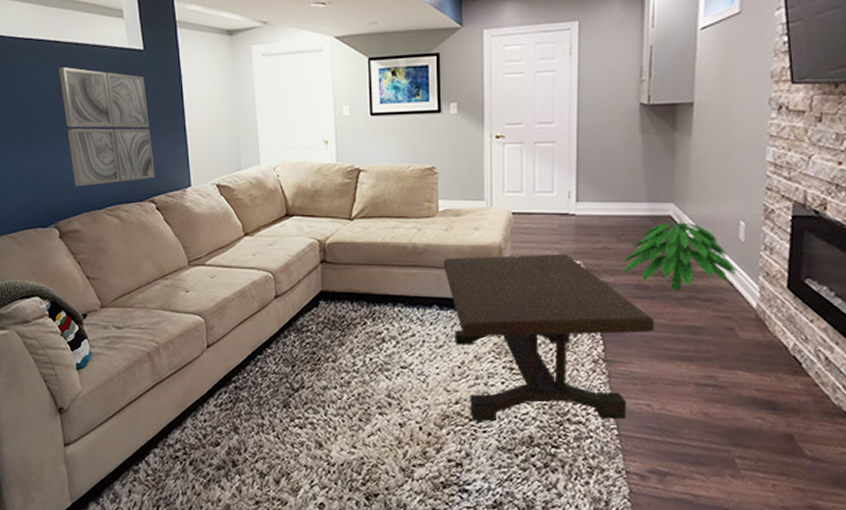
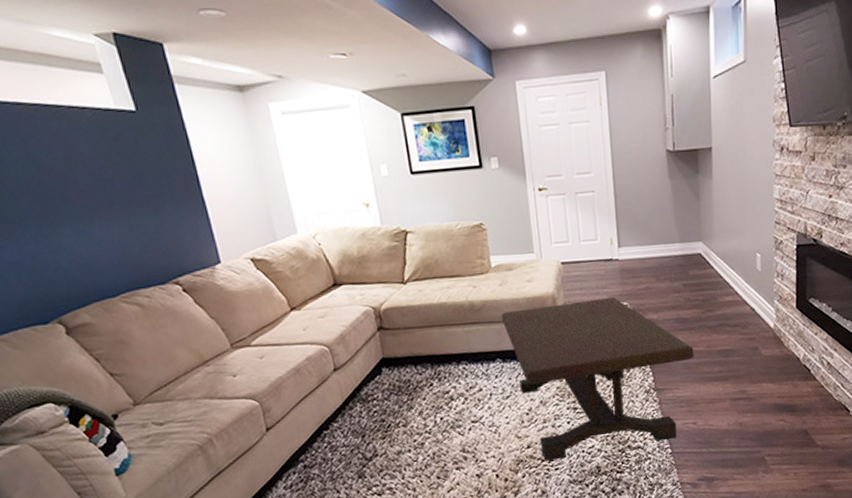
wall art: present [59,67,155,187] -> none [27,134,175,275]
indoor plant: present [622,220,736,292] -> none [663,257,756,321]

